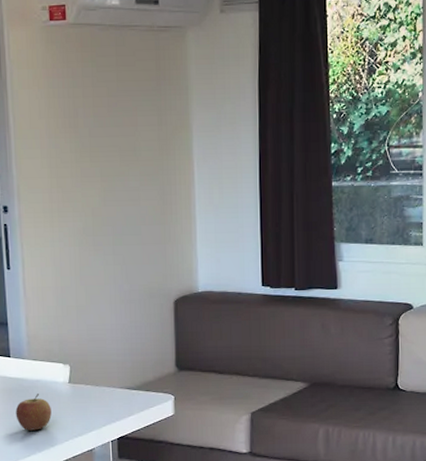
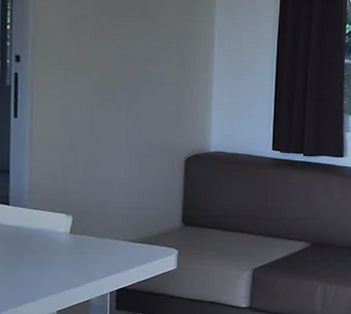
apple: present [15,394,52,431] -> none [10,243,49,280]

